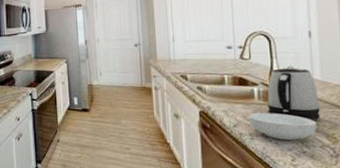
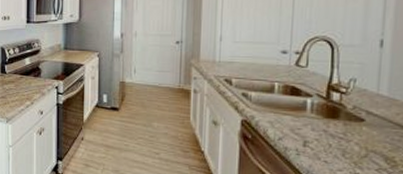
cereal bowl: present [249,113,317,141] -> none [297,127,375,161]
kettle: present [267,67,320,120] -> none [320,80,382,140]

